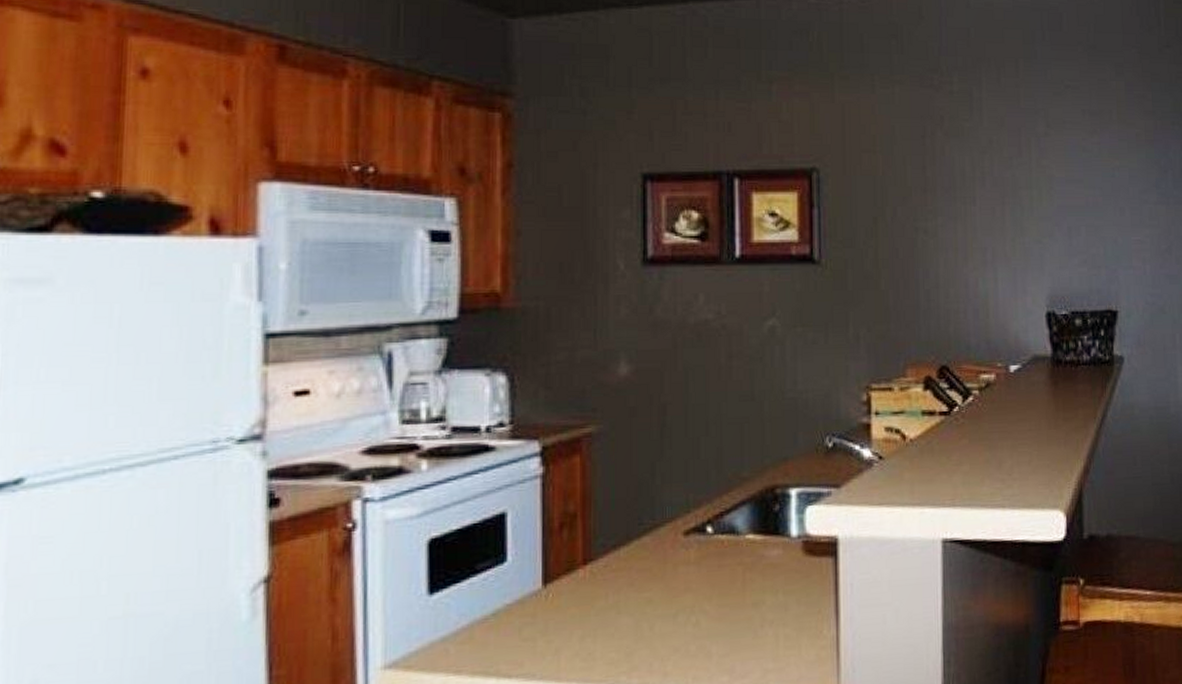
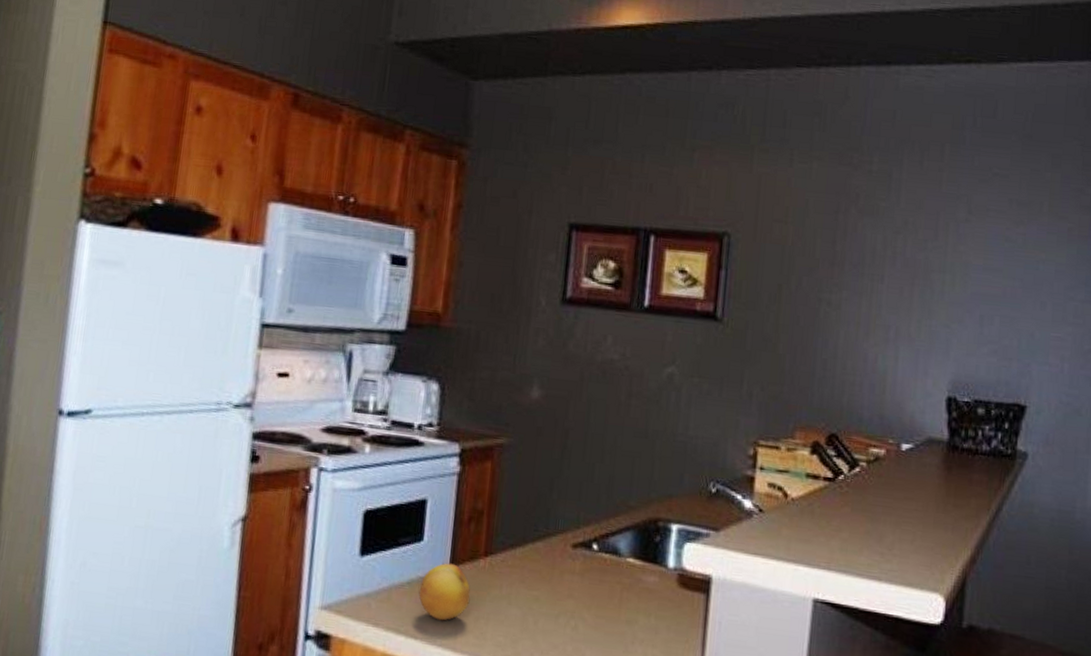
fruit: none [508,580,572,650] -> present [418,563,471,621]

